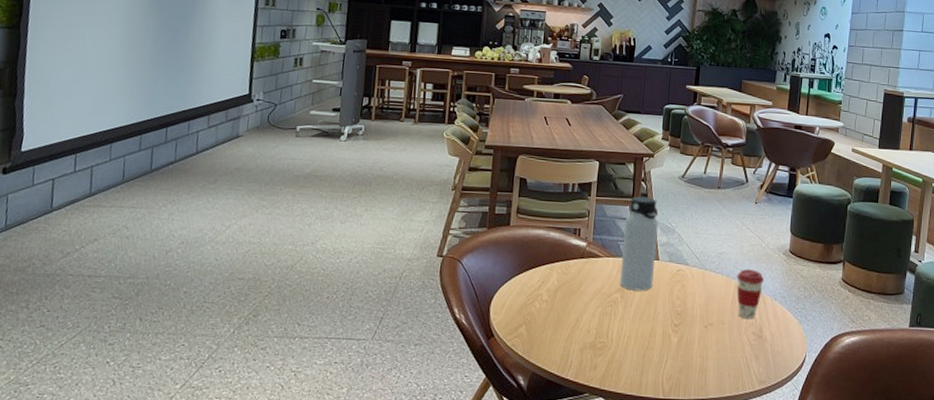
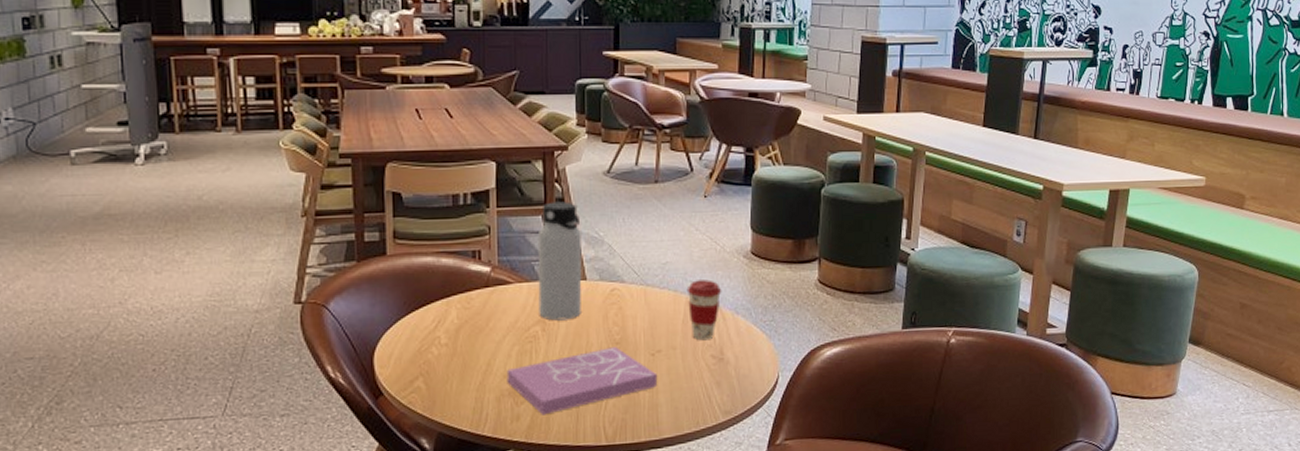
book: none [589,317,709,368] -> present [506,347,658,415]

